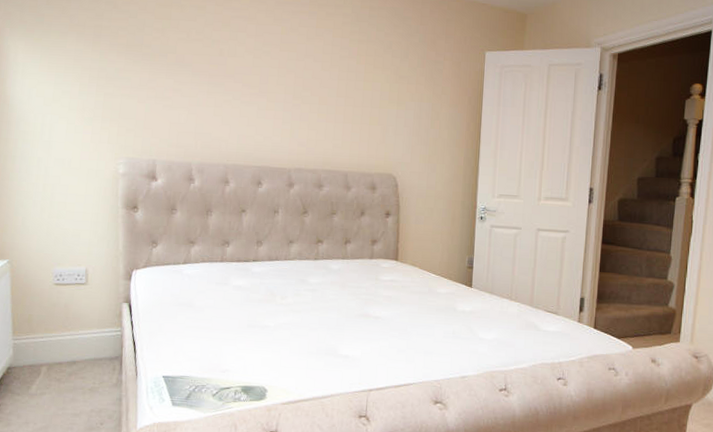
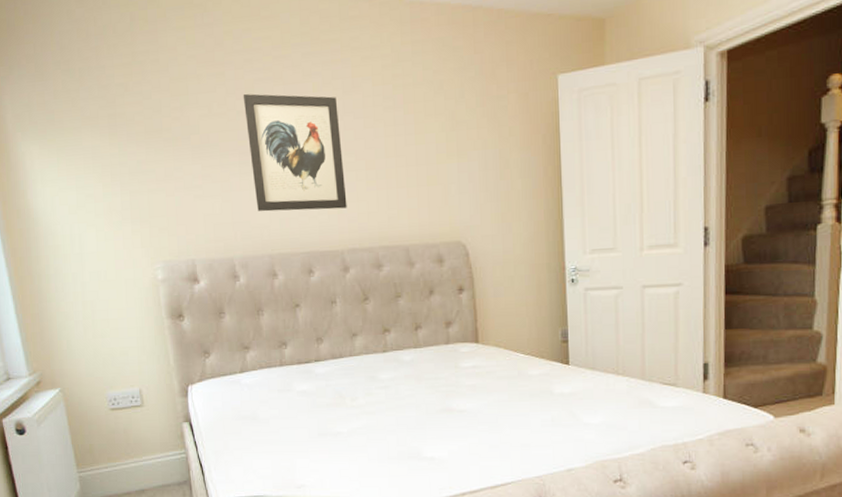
wall art: none [218,27,301,134] -> present [243,94,347,212]

